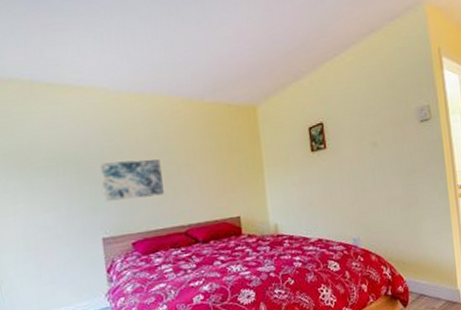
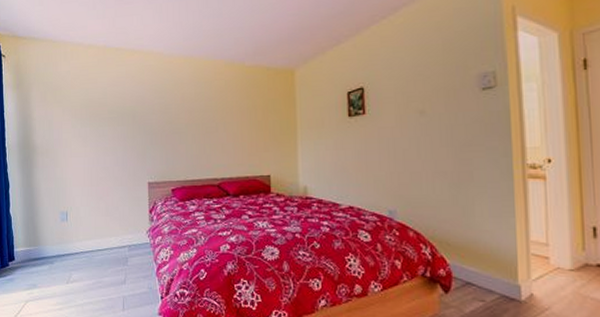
wall art: present [100,159,164,201] -> none [151,116,202,150]

